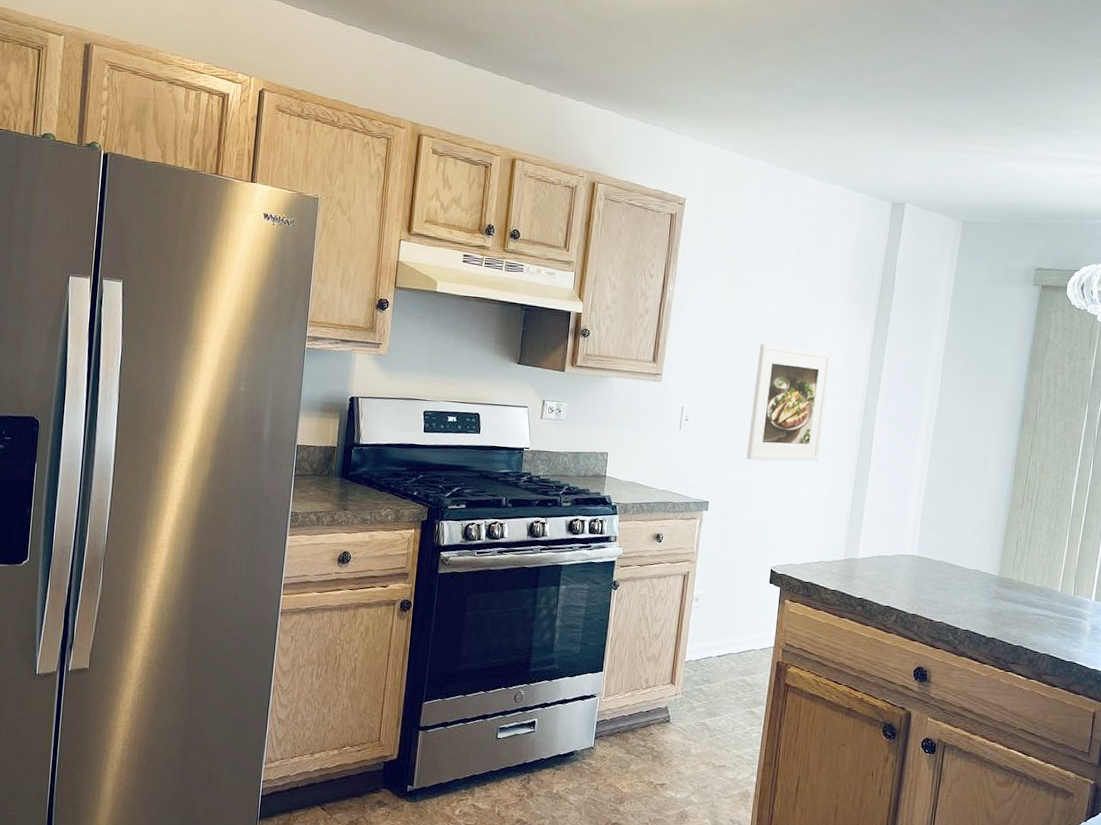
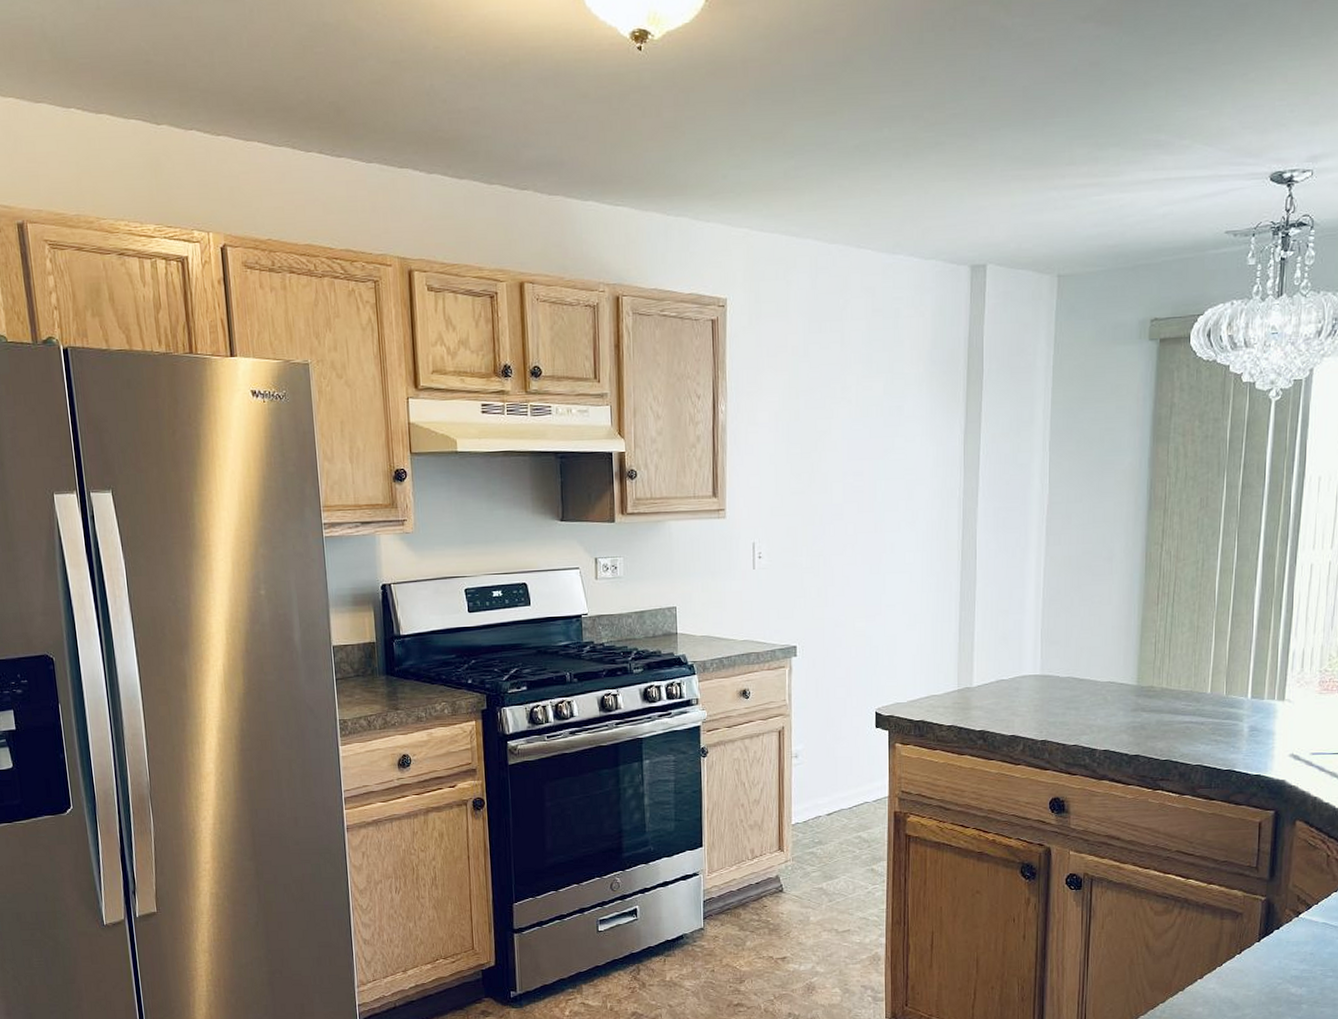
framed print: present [746,344,832,462] -> none [833,456,918,593]

